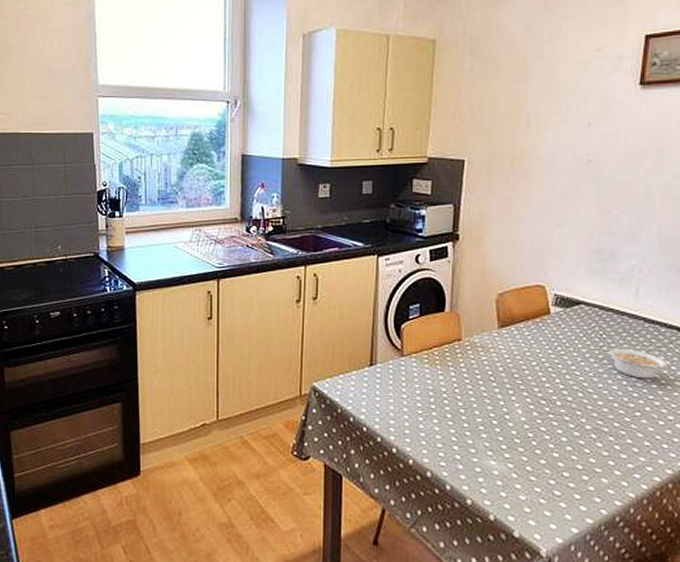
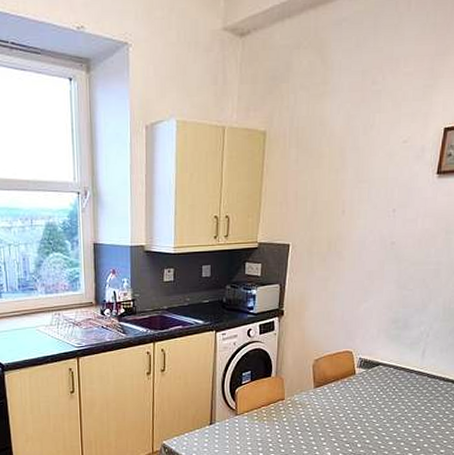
legume: present [610,349,669,379] -> none [400,400,444,423]

